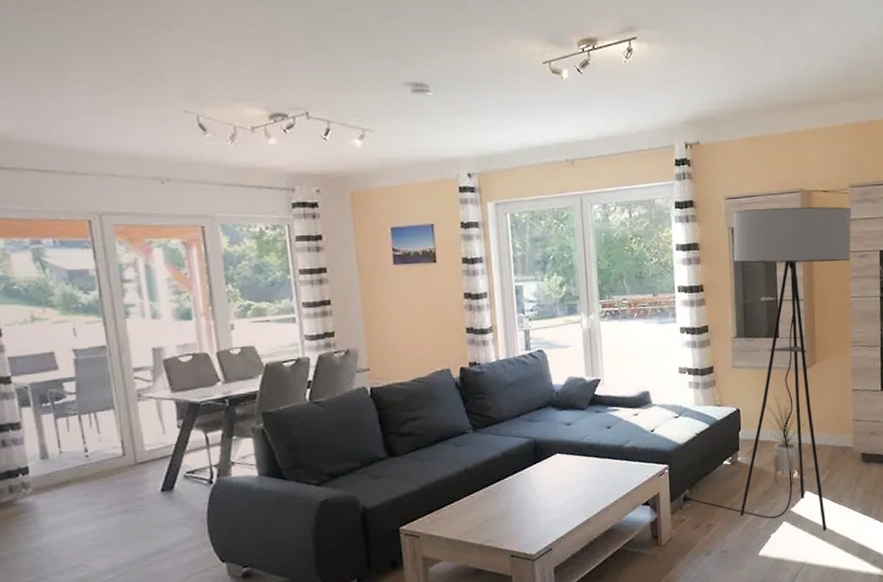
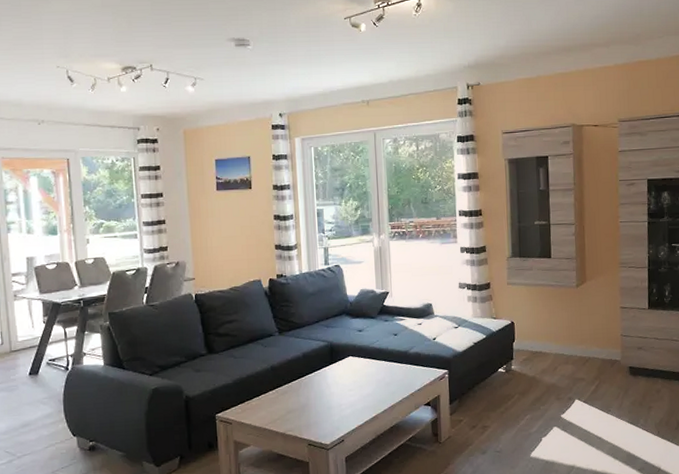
floor lamp: present [676,206,852,531] -> none [455,139,621,437]
house plant: present [763,392,808,482] -> none [535,307,578,391]

